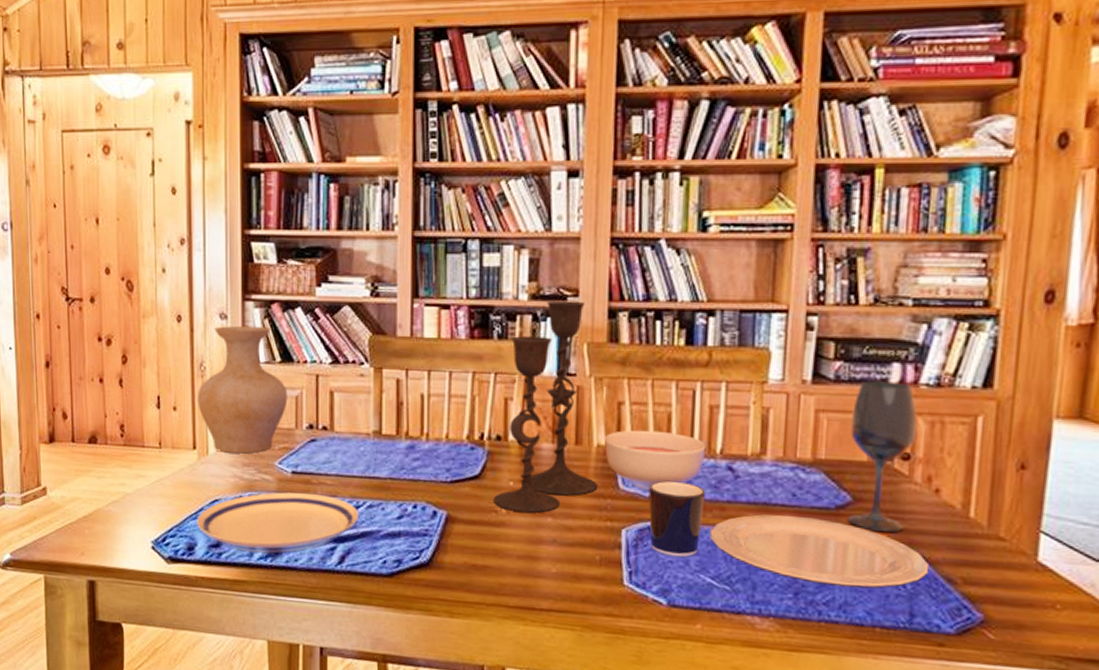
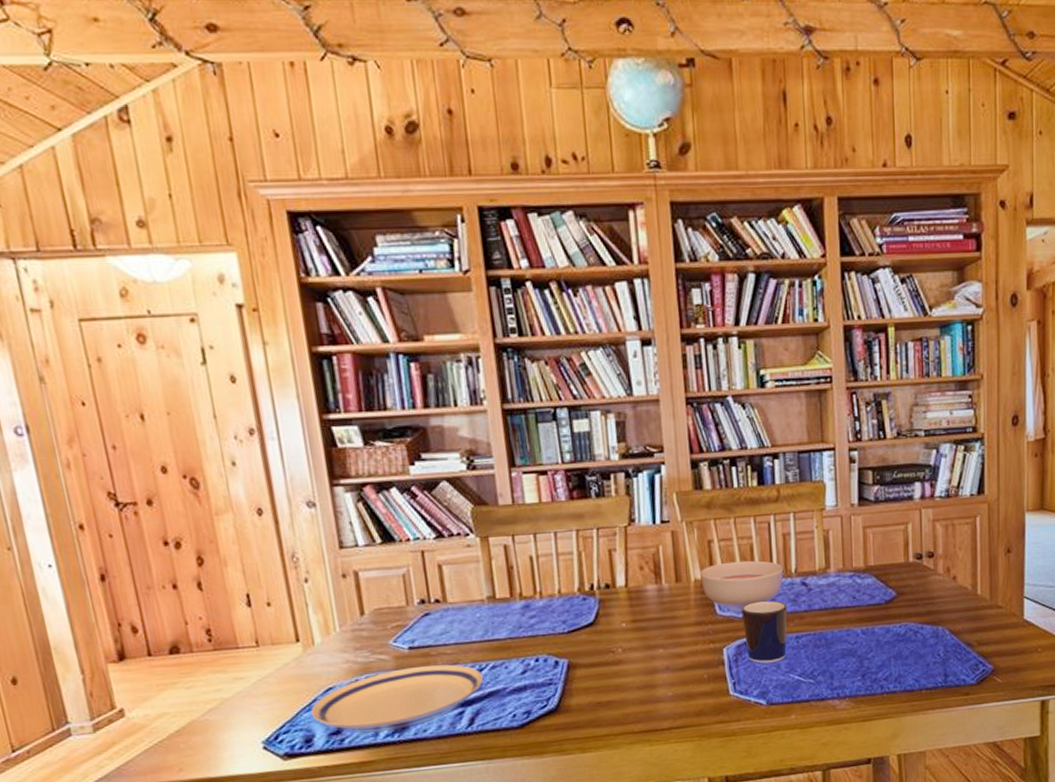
vase: present [198,325,288,454] -> none [293,510,395,641]
candlestick: present [493,300,597,513] -> none [608,456,699,649]
plate: present [710,514,928,589] -> none [794,613,953,665]
wineglass: present [848,380,917,533] -> none [889,497,936,617]

